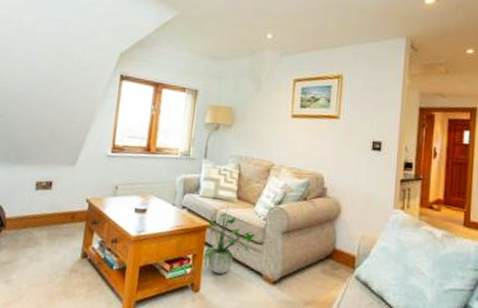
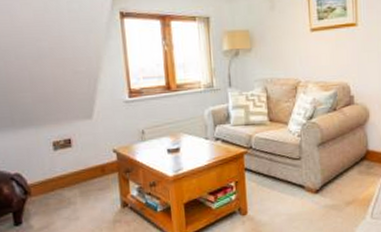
potted plant: present [202,205,255,275] -> none [244,128,292,195]

